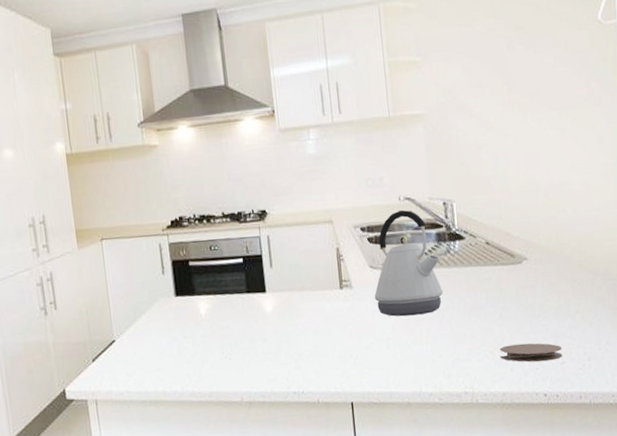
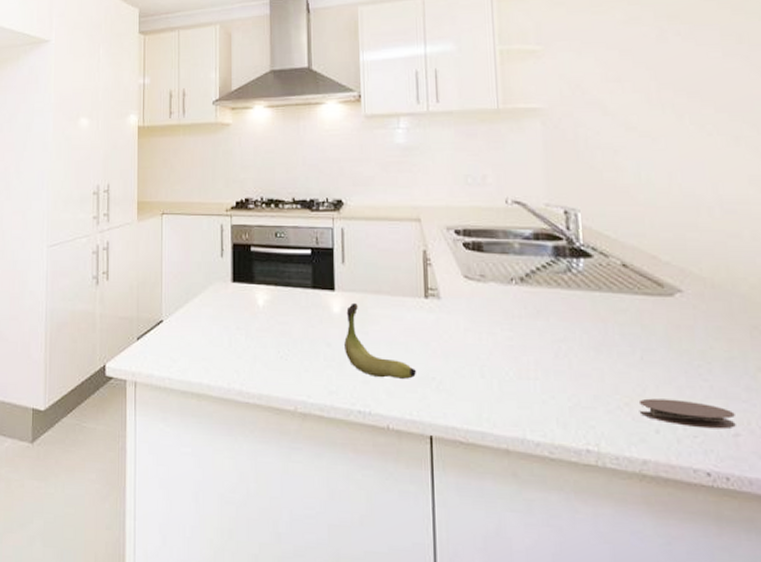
banana: none [277,300,338,362] -> present [344,302,417,380]
kettle: present [374,210,444,317] -> none [467,214,561,342]

